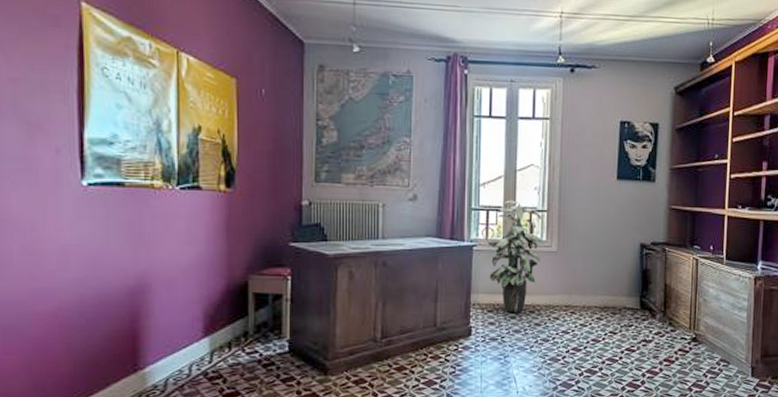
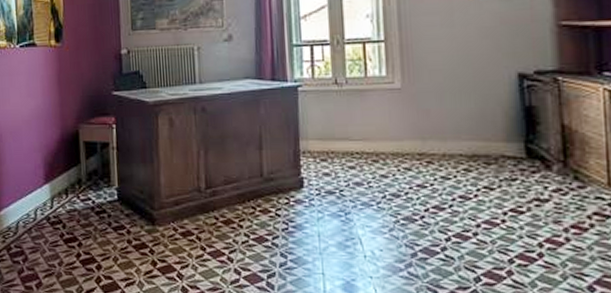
indoor plant: present [487,200,542,313] -> none [314,31,381,162]

